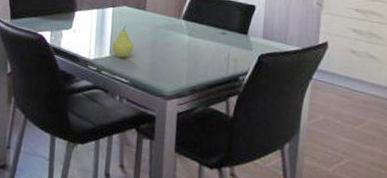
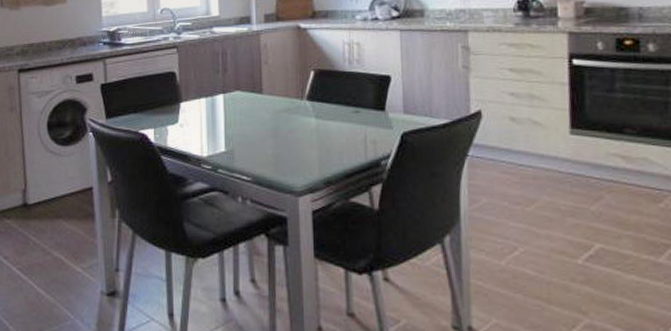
fruit: present [112,26,134,58] -> none [228,114,253,152]

